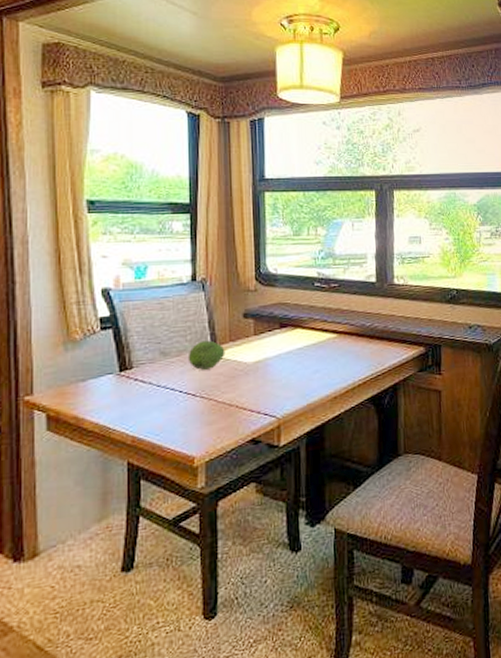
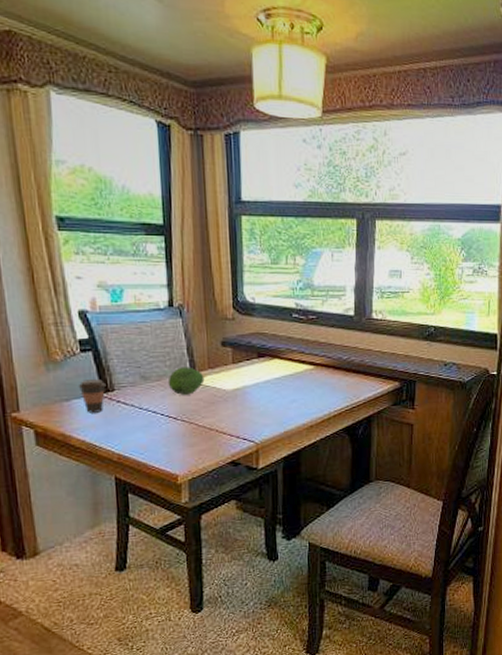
coffee cup: none [95,357,125,393] -> present [78,379,106,413]

